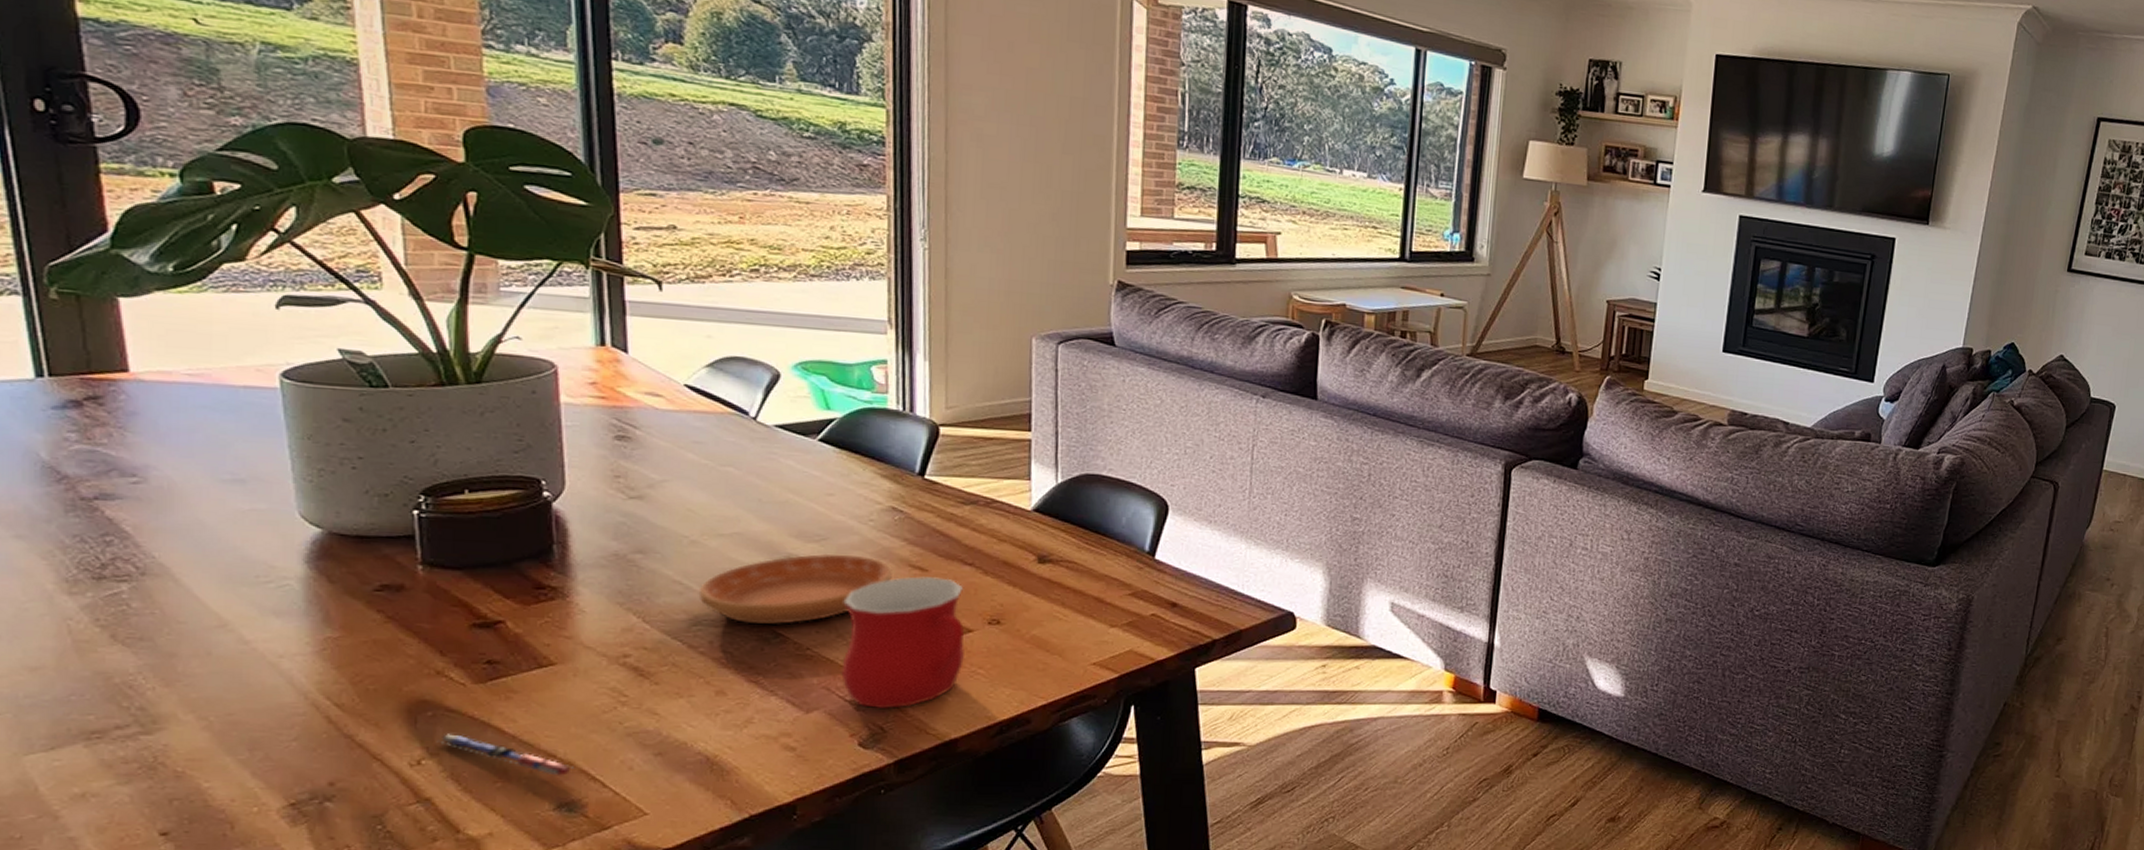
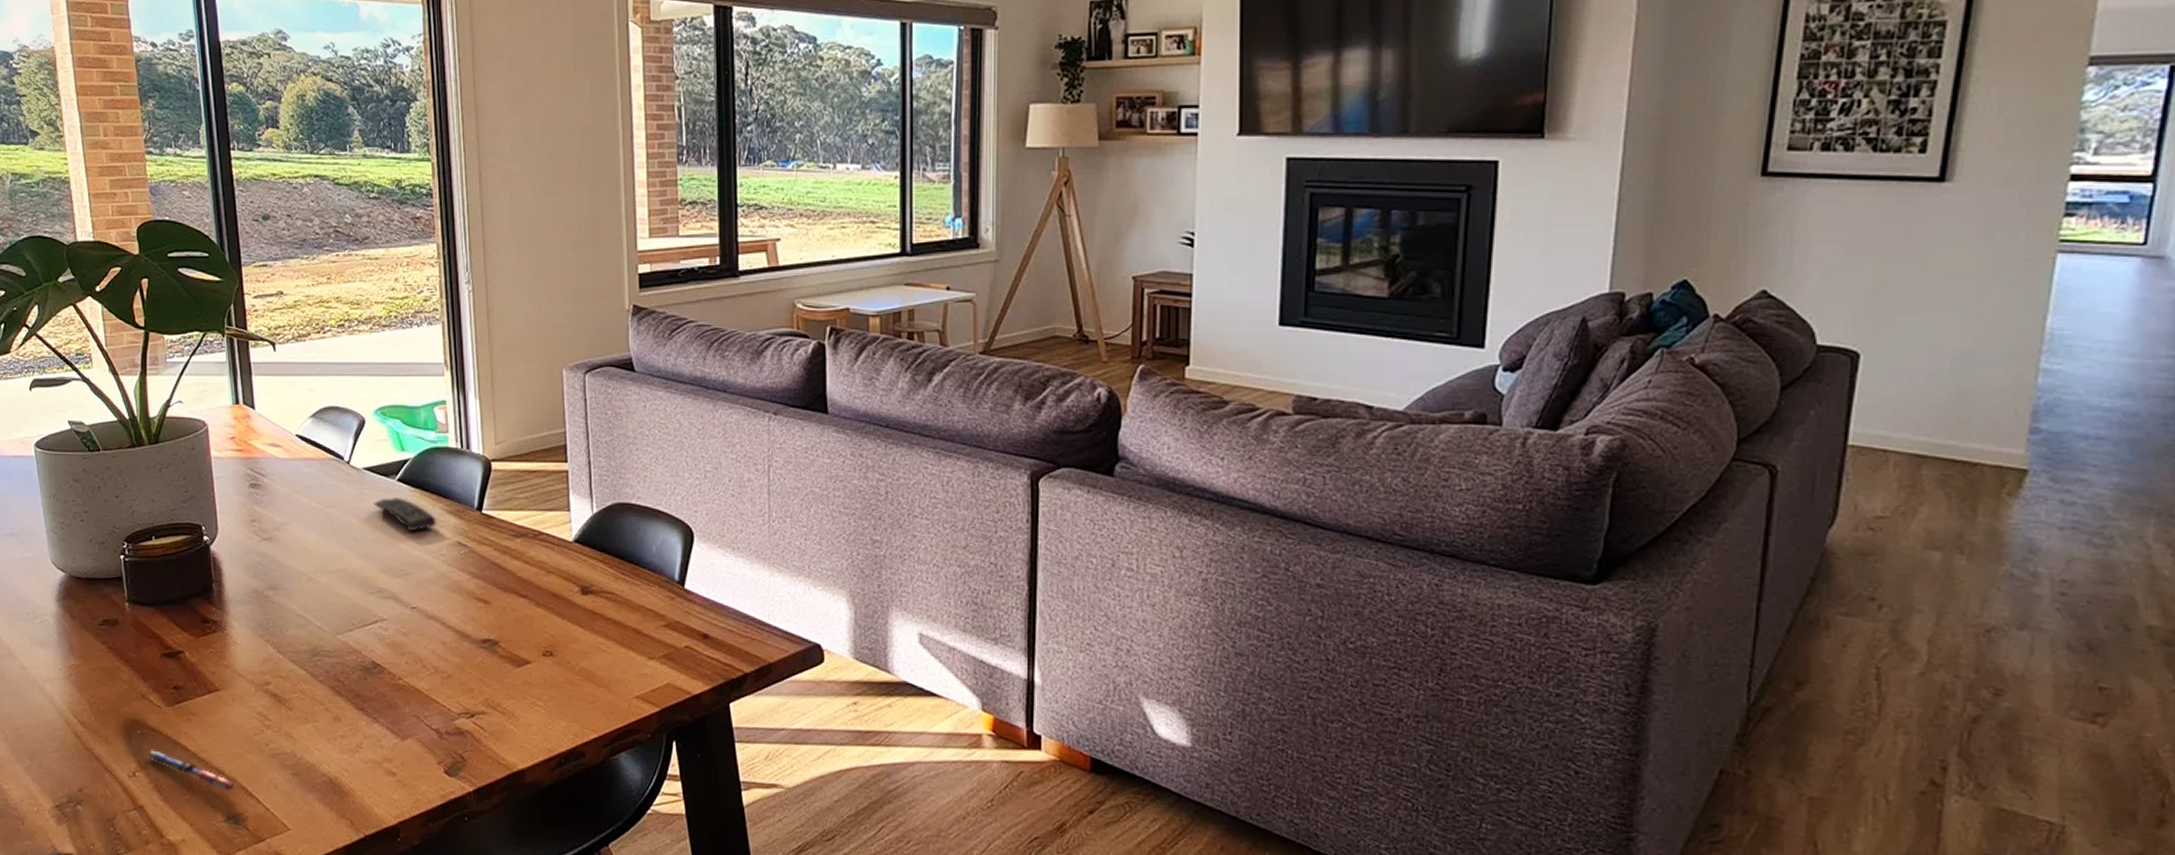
saucer: present [698,553,892,624] -> none [316,587,462,655]
remote control: none [785,458,867,495] -> present [373,498,437,532]
mug: present [841,576,965,708] -> none [426,608,526,738]

